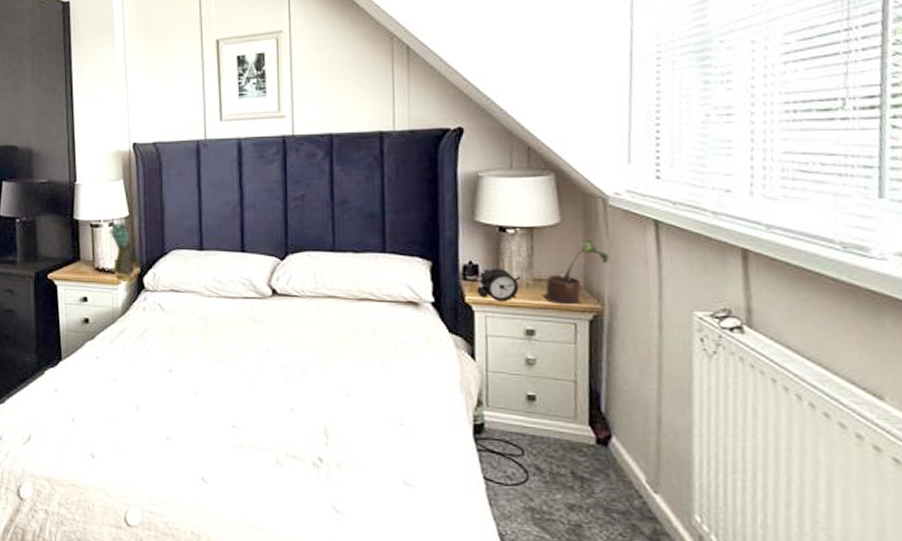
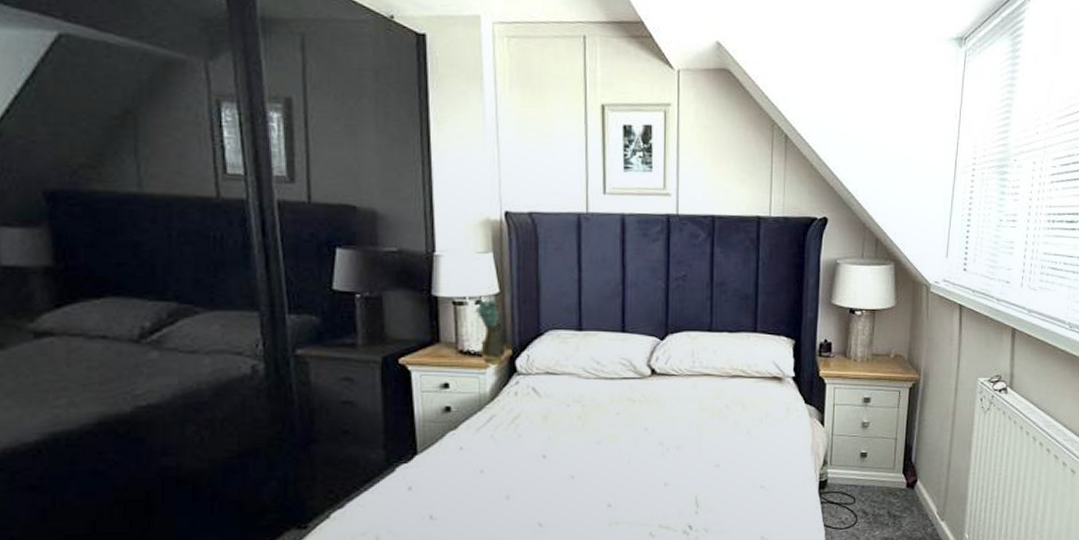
alarm clock: present [477,268,522,302] -> none [829,346,864,375]
potted plant: present [542,239,608,305] -> none [878,320,926,376]

